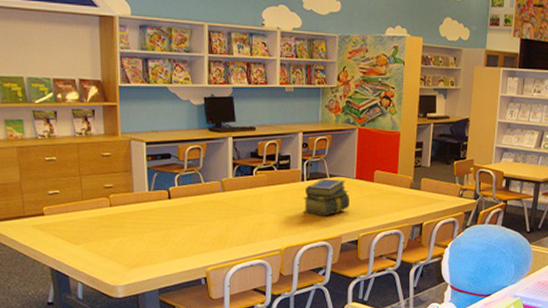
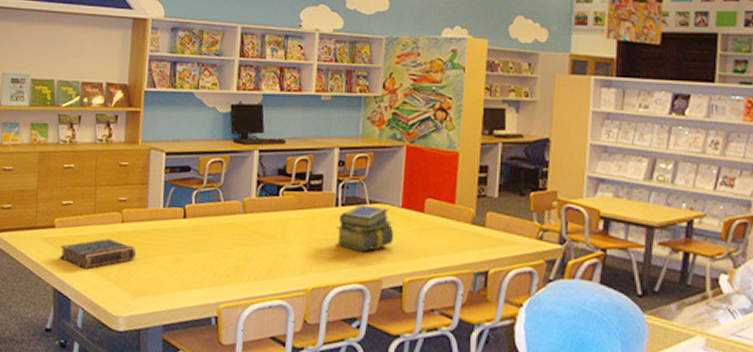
book: none [52,222,127,249] -> present [60,239,136,269]

